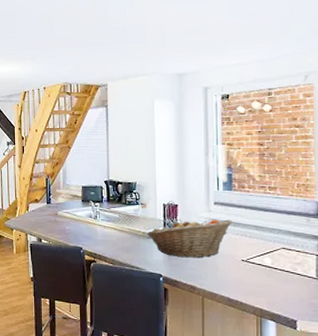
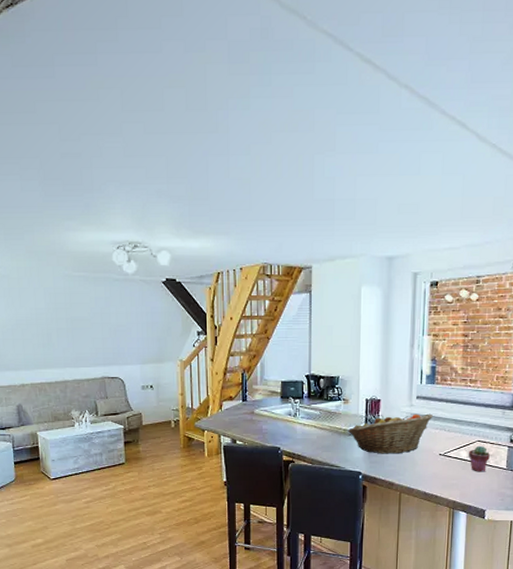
potted succulent: none [272,253,297,281] -> present [468,445,490,472]

